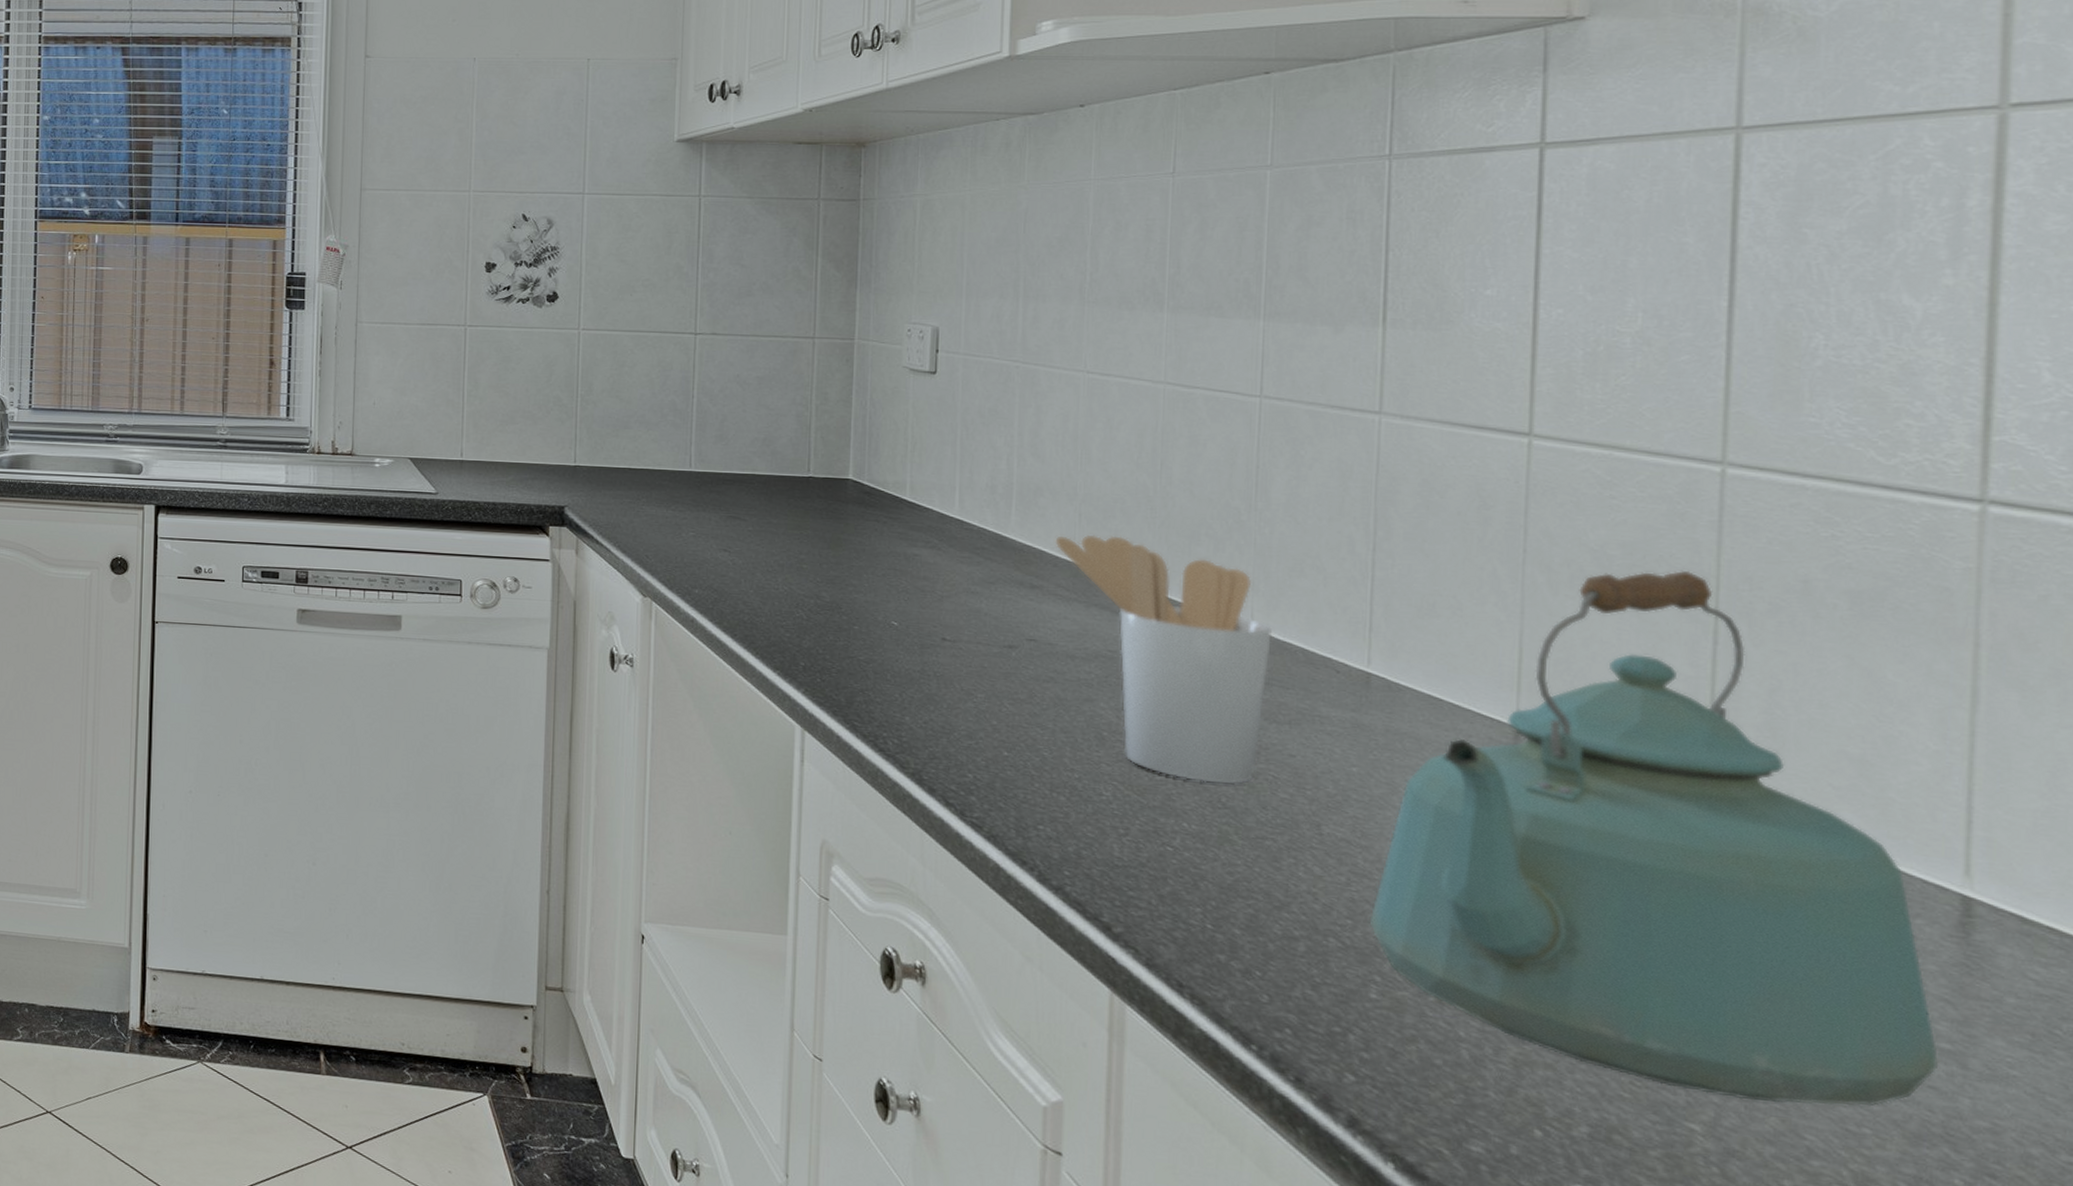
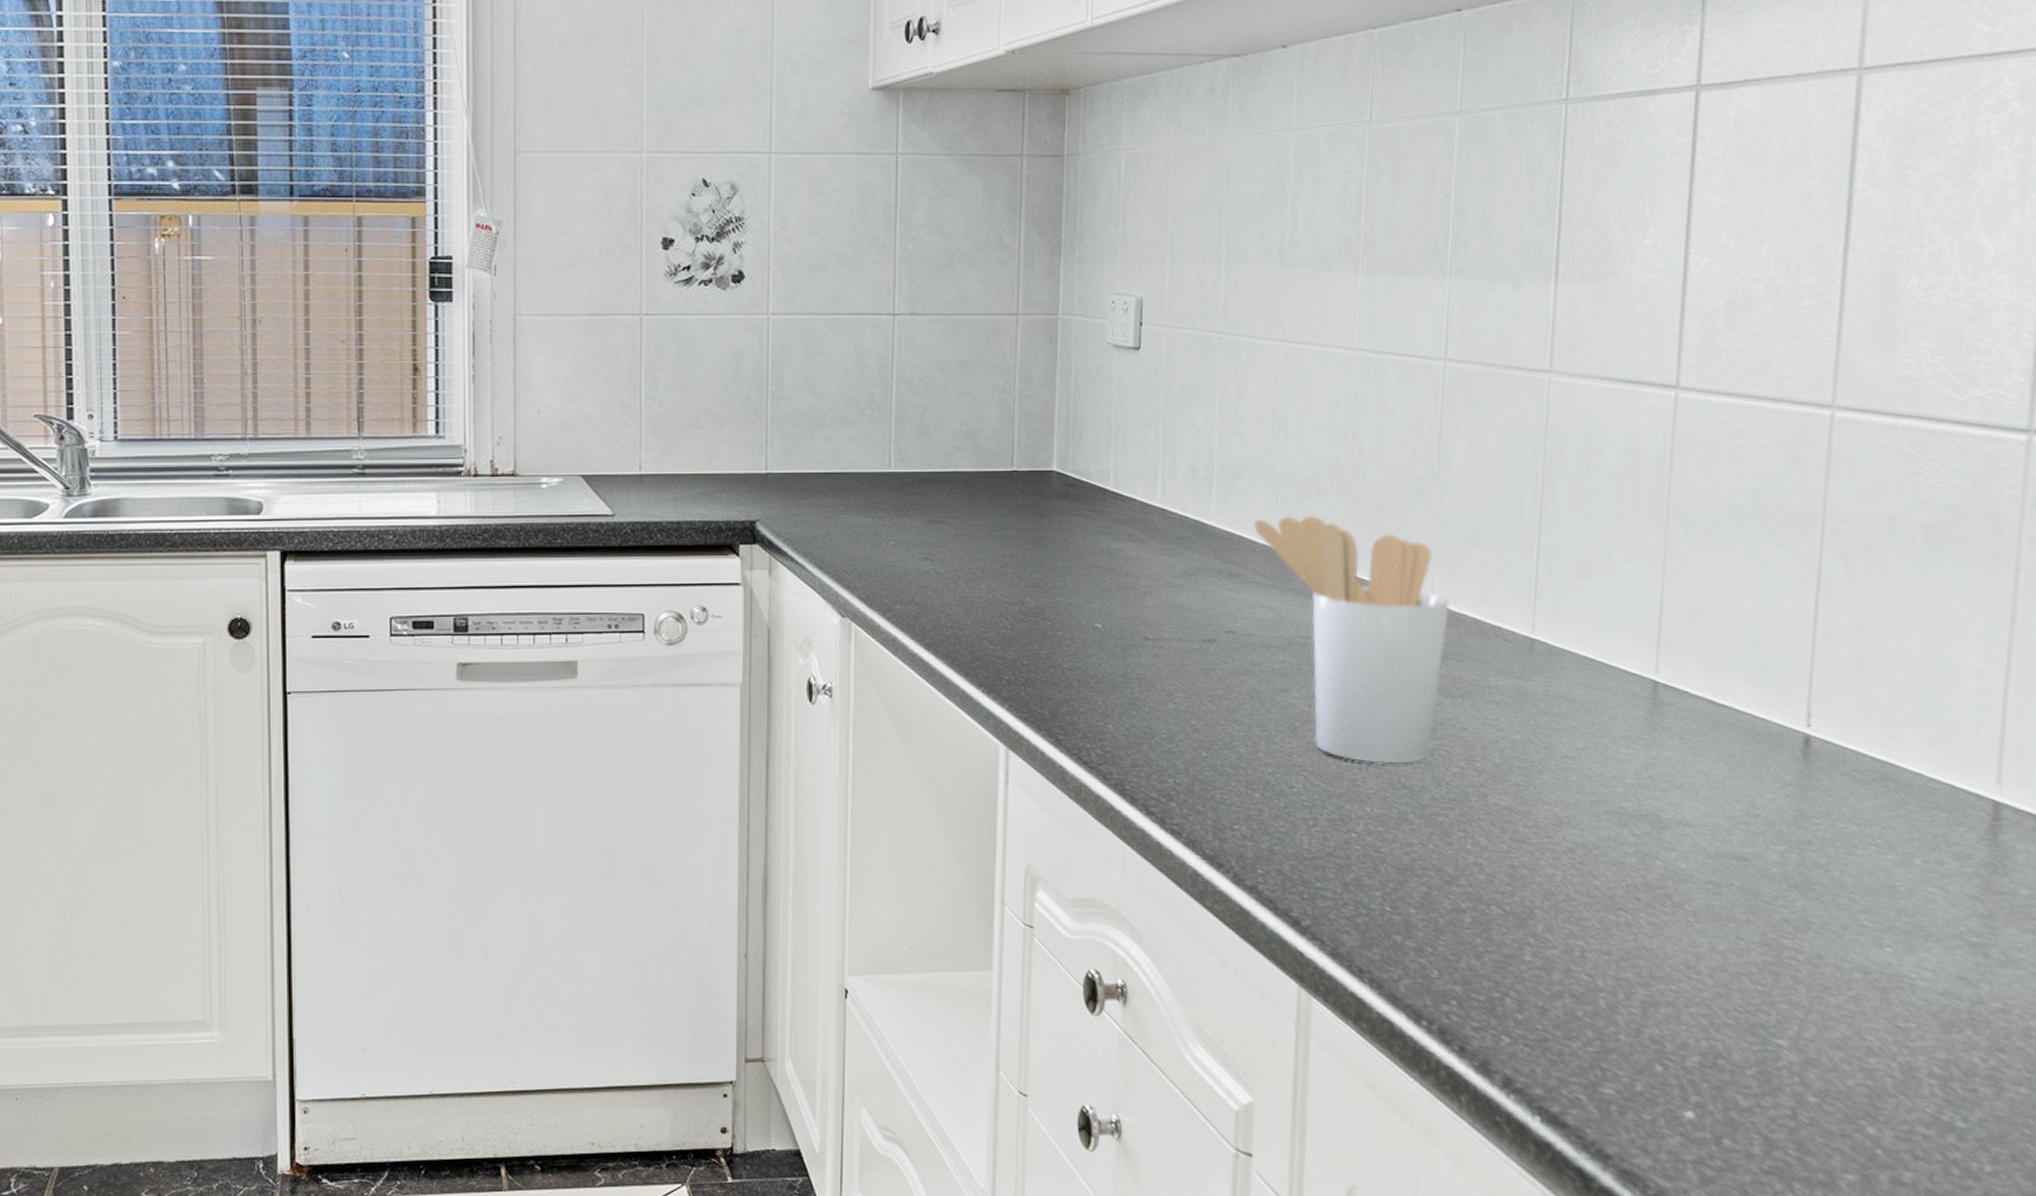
kettle: present [1369,570,1939,1107] -> none [1526,514,1969,1012]

